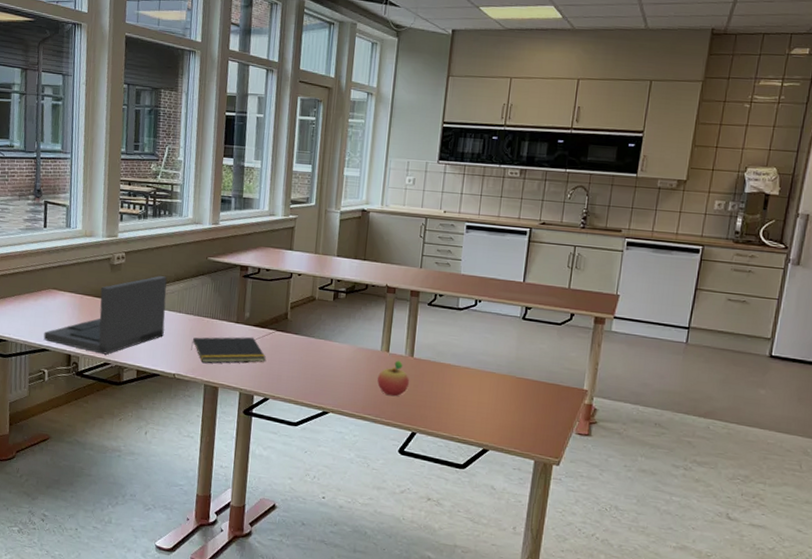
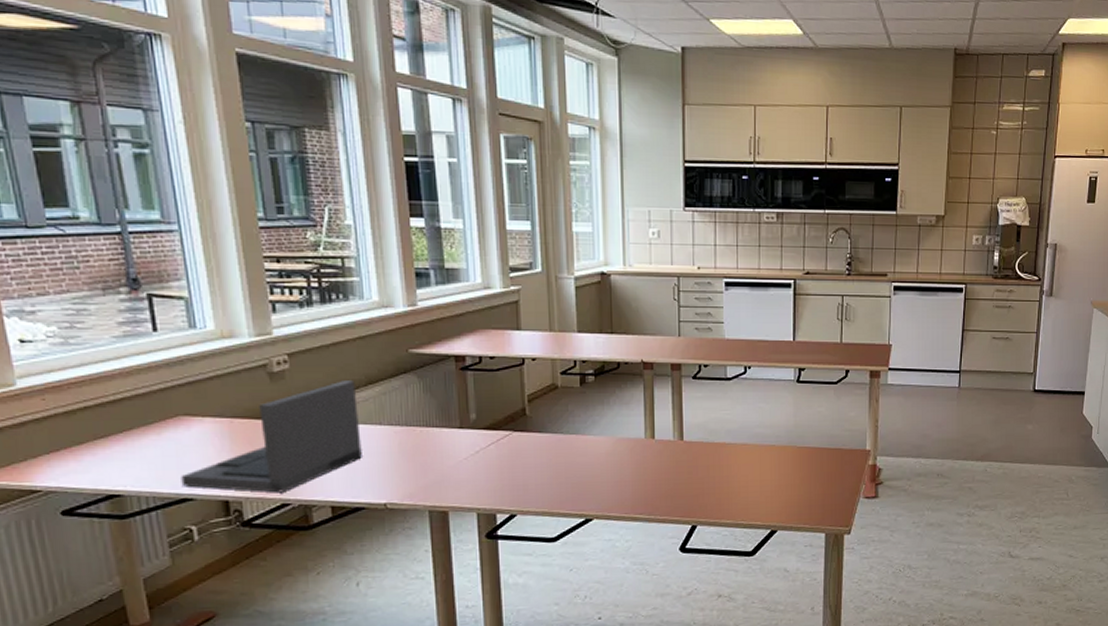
notepad: present [191,337,266,363] -> none [403,443,505,483]
fruit: present [377,360,410,397] -> none [645,446,683,489]

